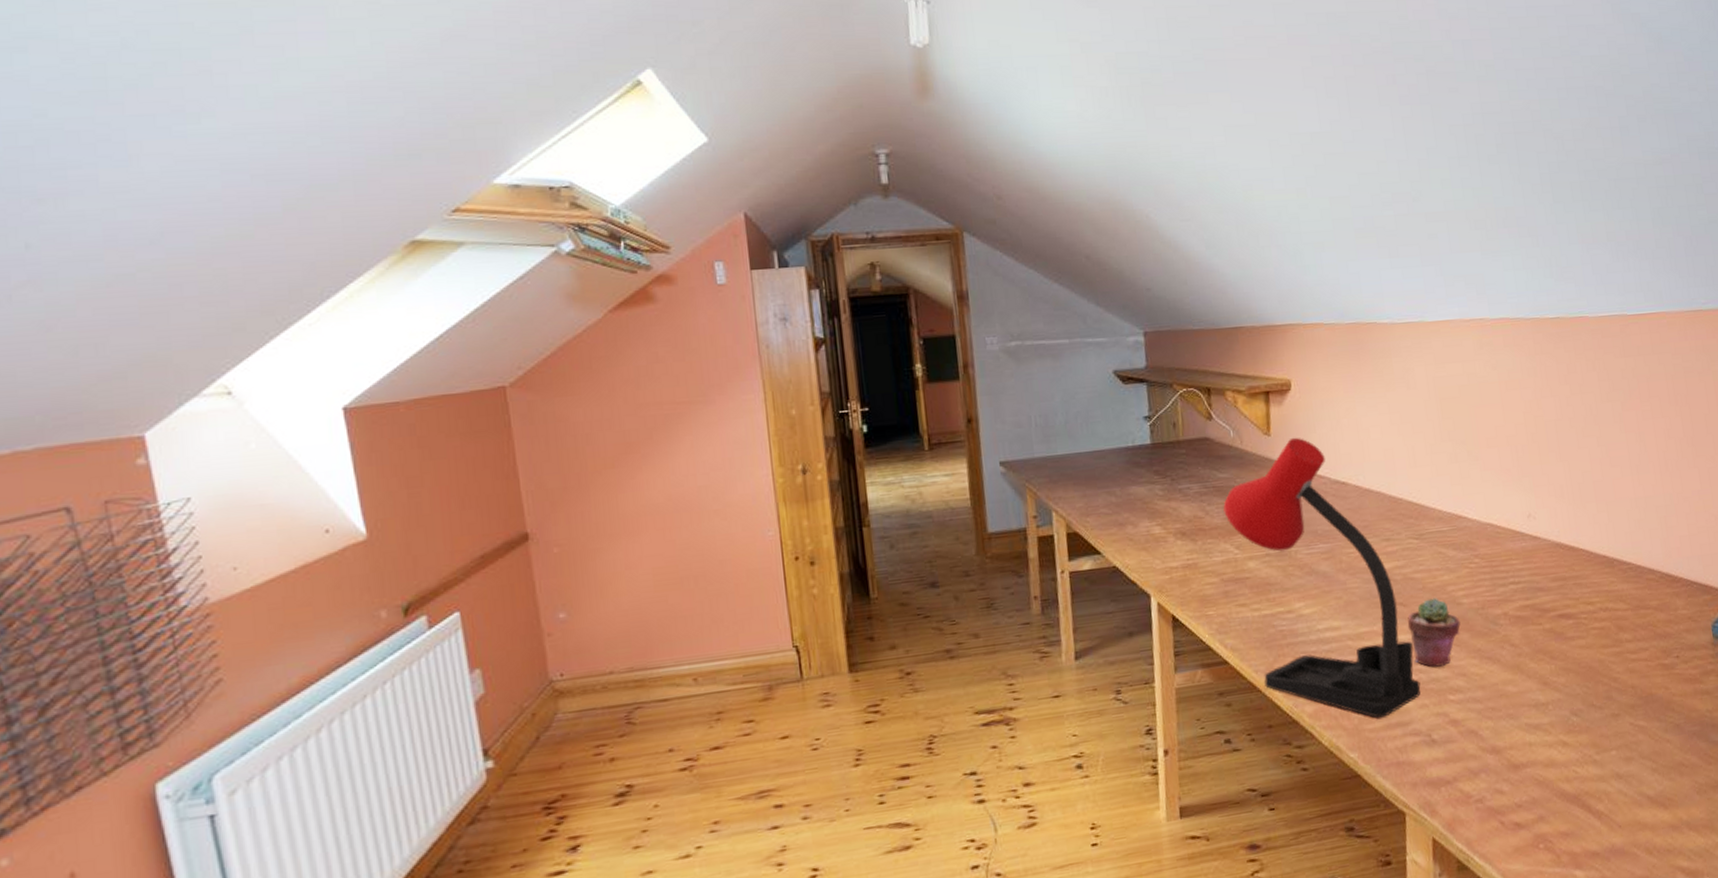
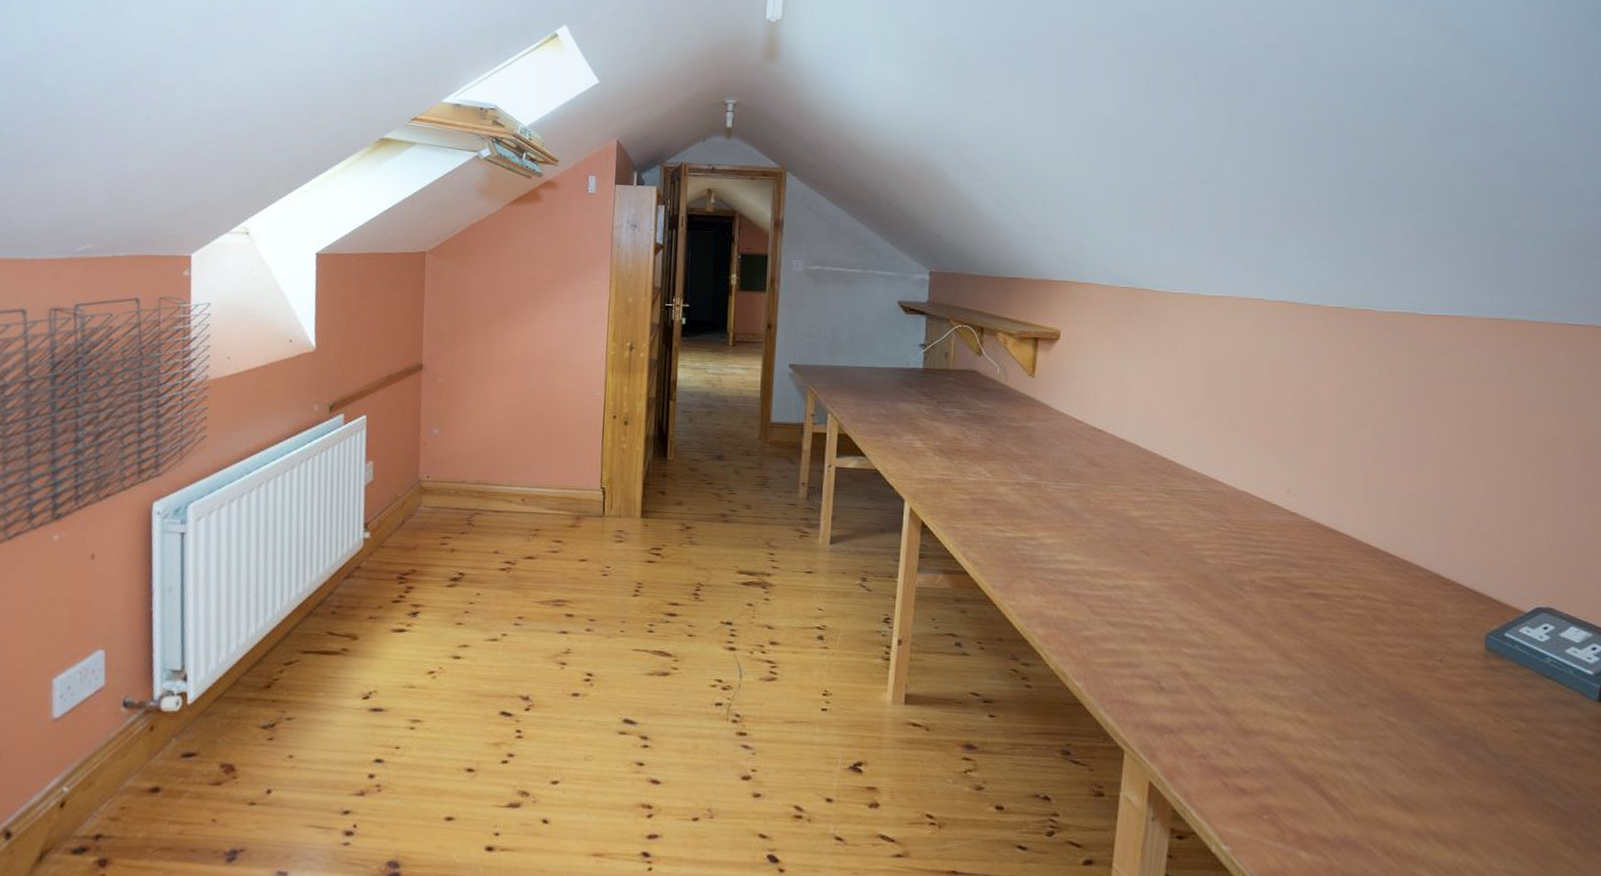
desk lamp: present [1223,437,1421,718] -> none [982,382,1155,655]
potted succulent: present [1407,598,1460,667] -> none [1148,552,1203,619]

